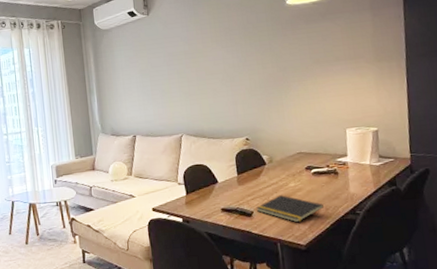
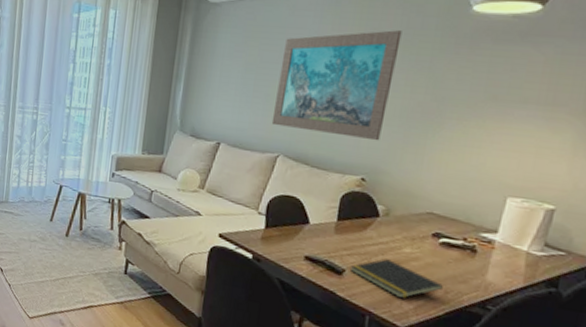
wall art: none [166,26,251,113] -> present [271,30,402,141]

